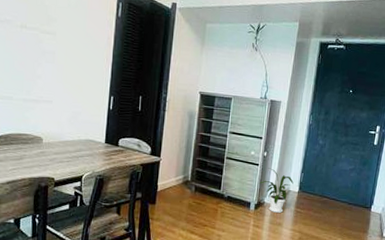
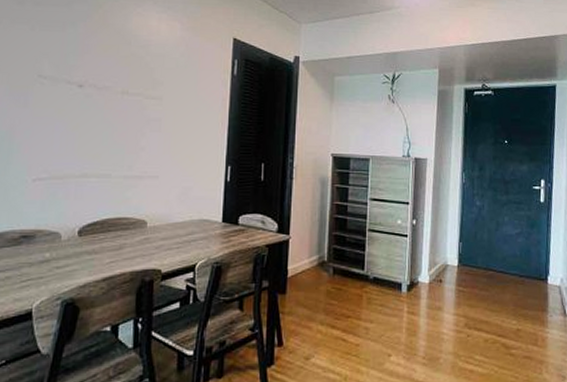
house plant: present [258,168,294,213] -> none [409,239,451,294]

